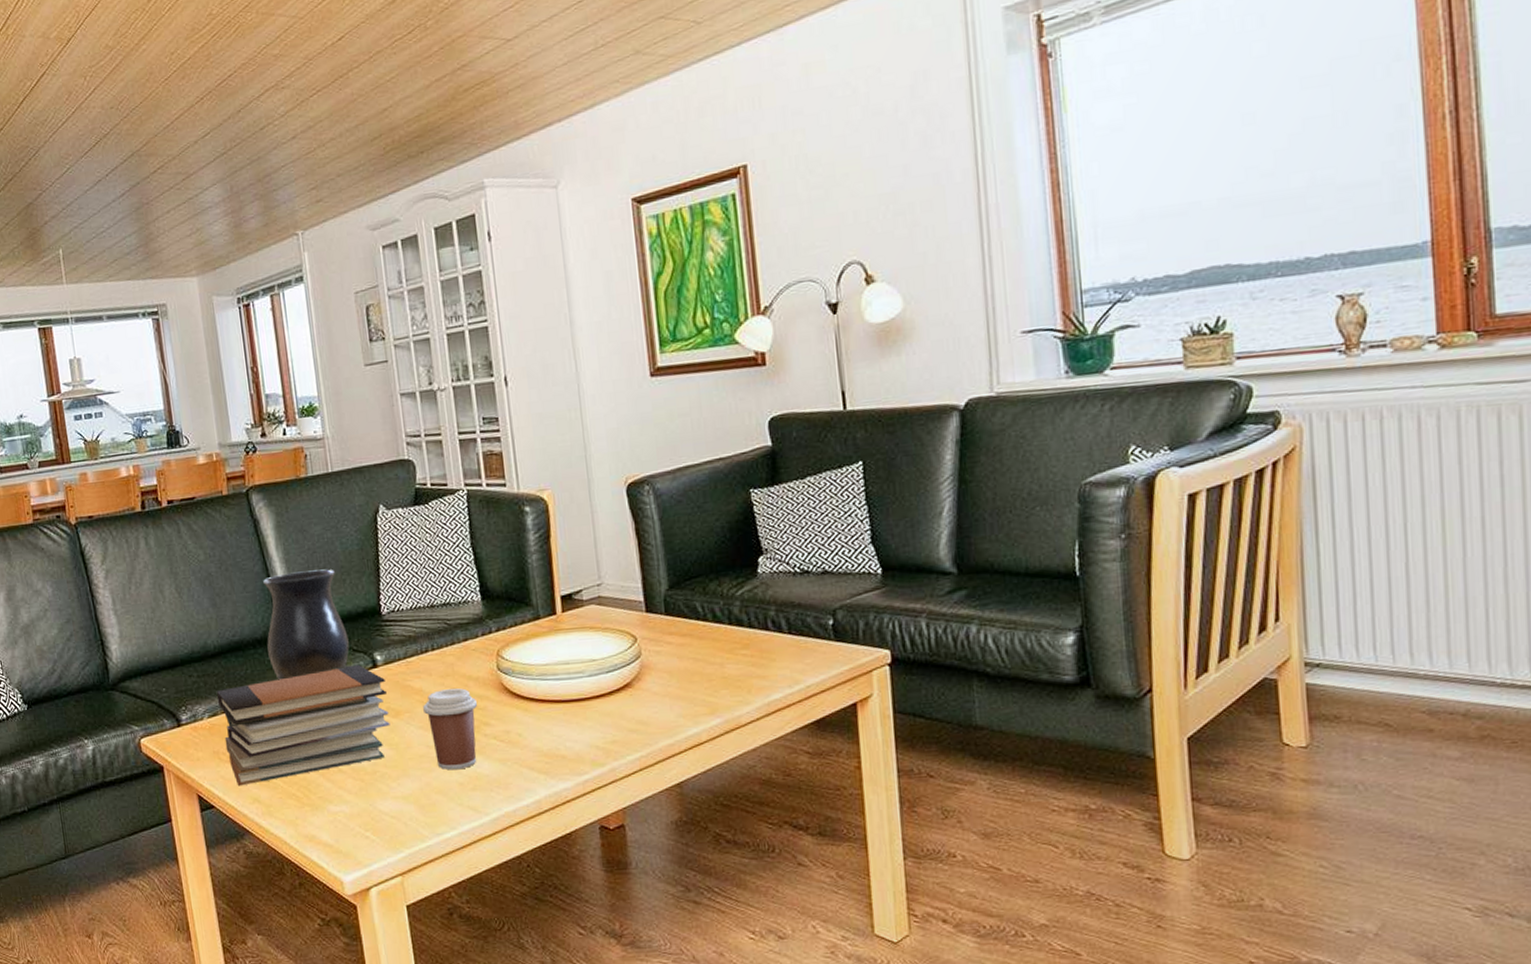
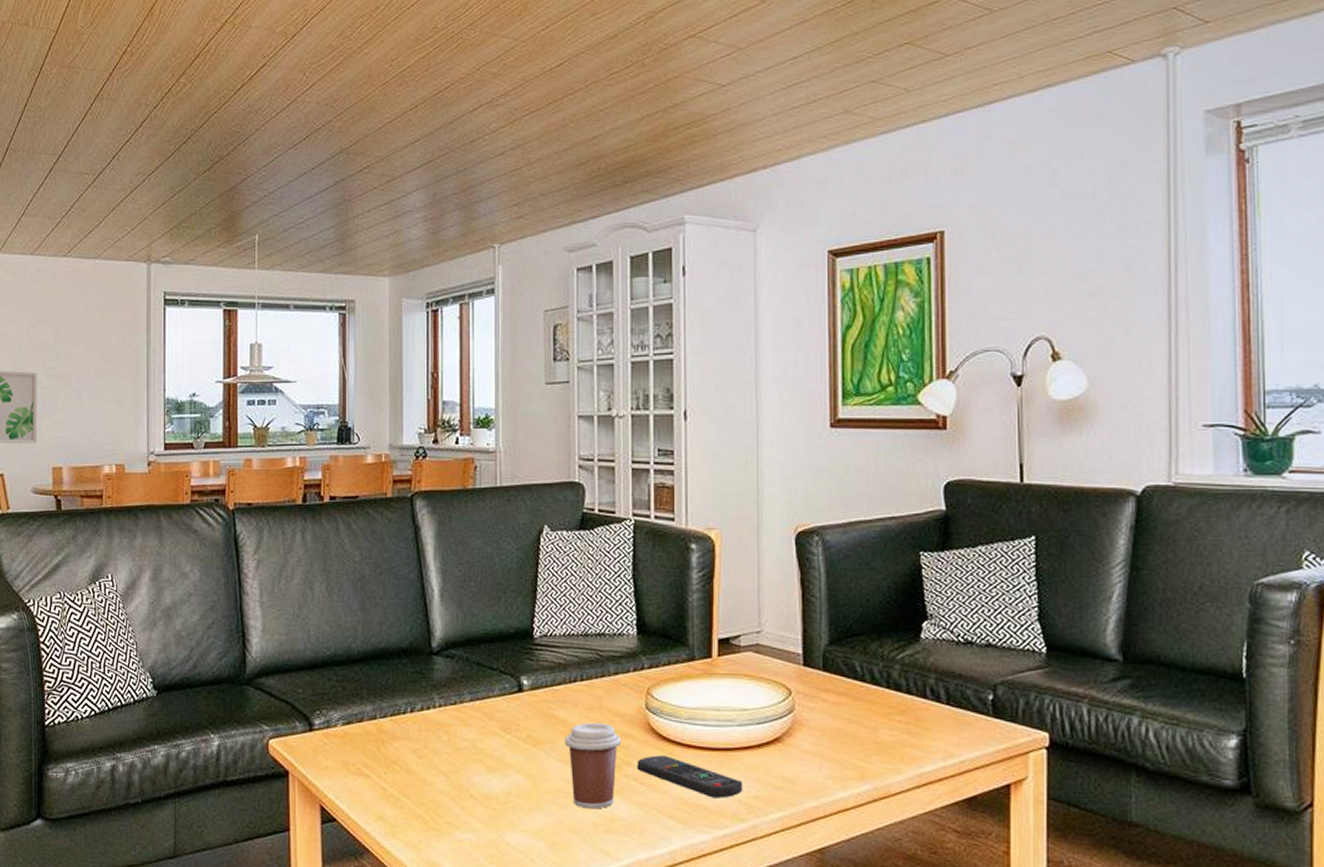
book stack: present [216,664,390,786] -> none [353,686,529,802]
vase: present [263,569,349,680] -> none [412,584,496,694]
remote control: none [494,712,599,747] -> present [637,755,743,799]

